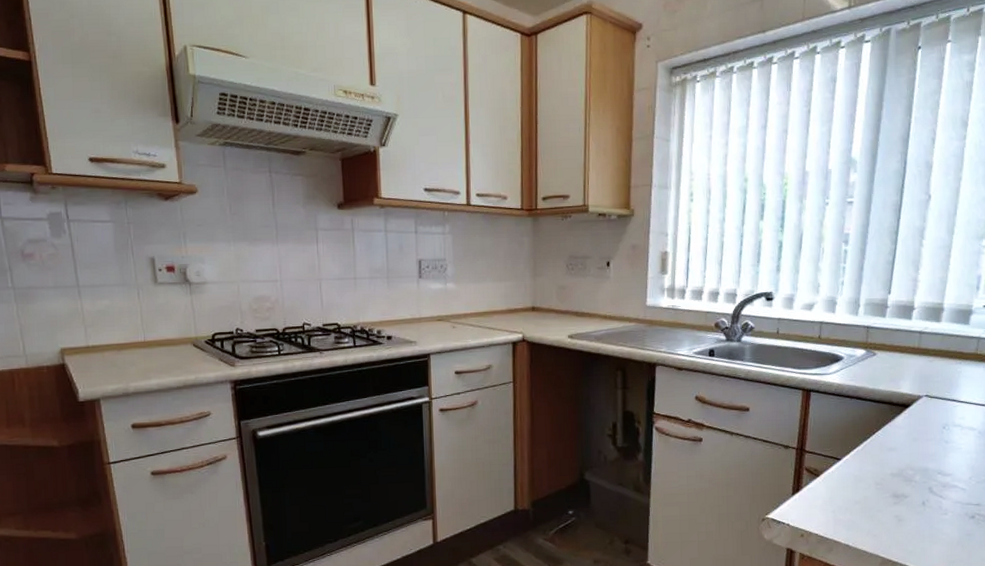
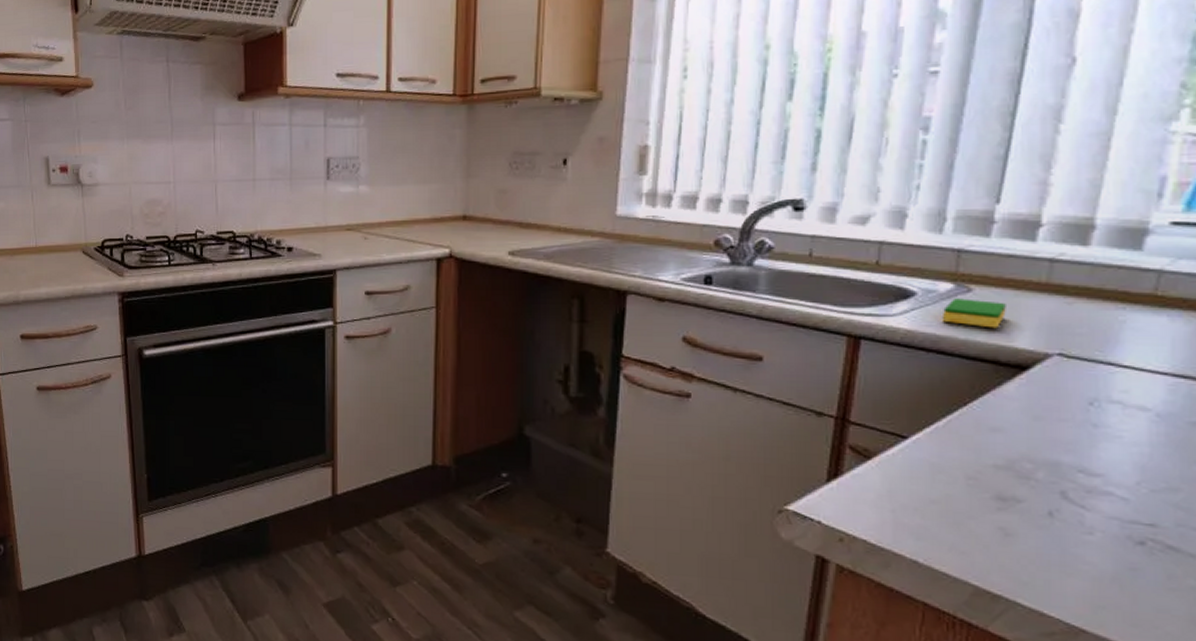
dish sponge: none [859,360,896,380] -> present [941,298,1006,329]

